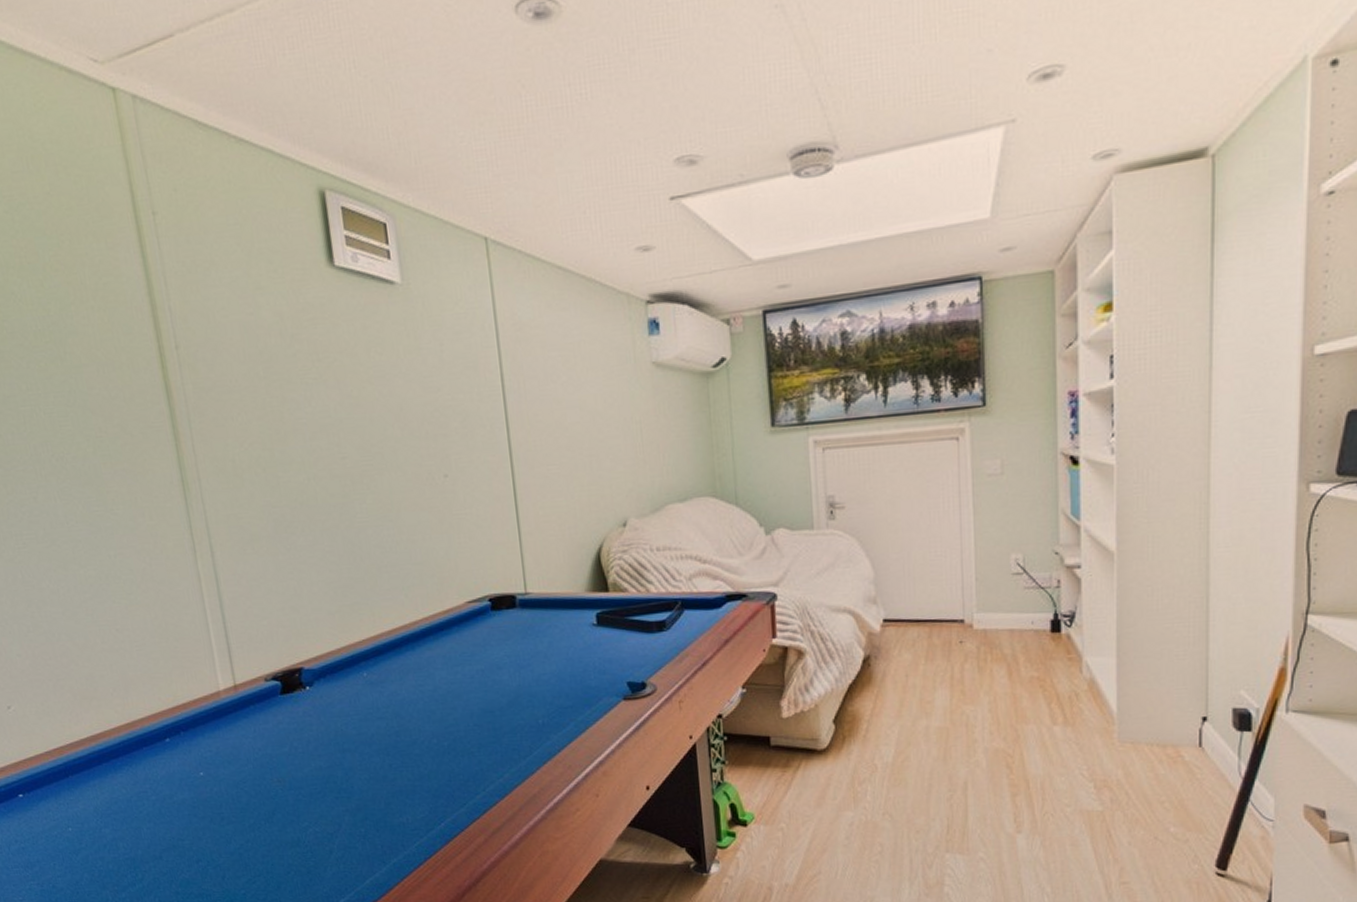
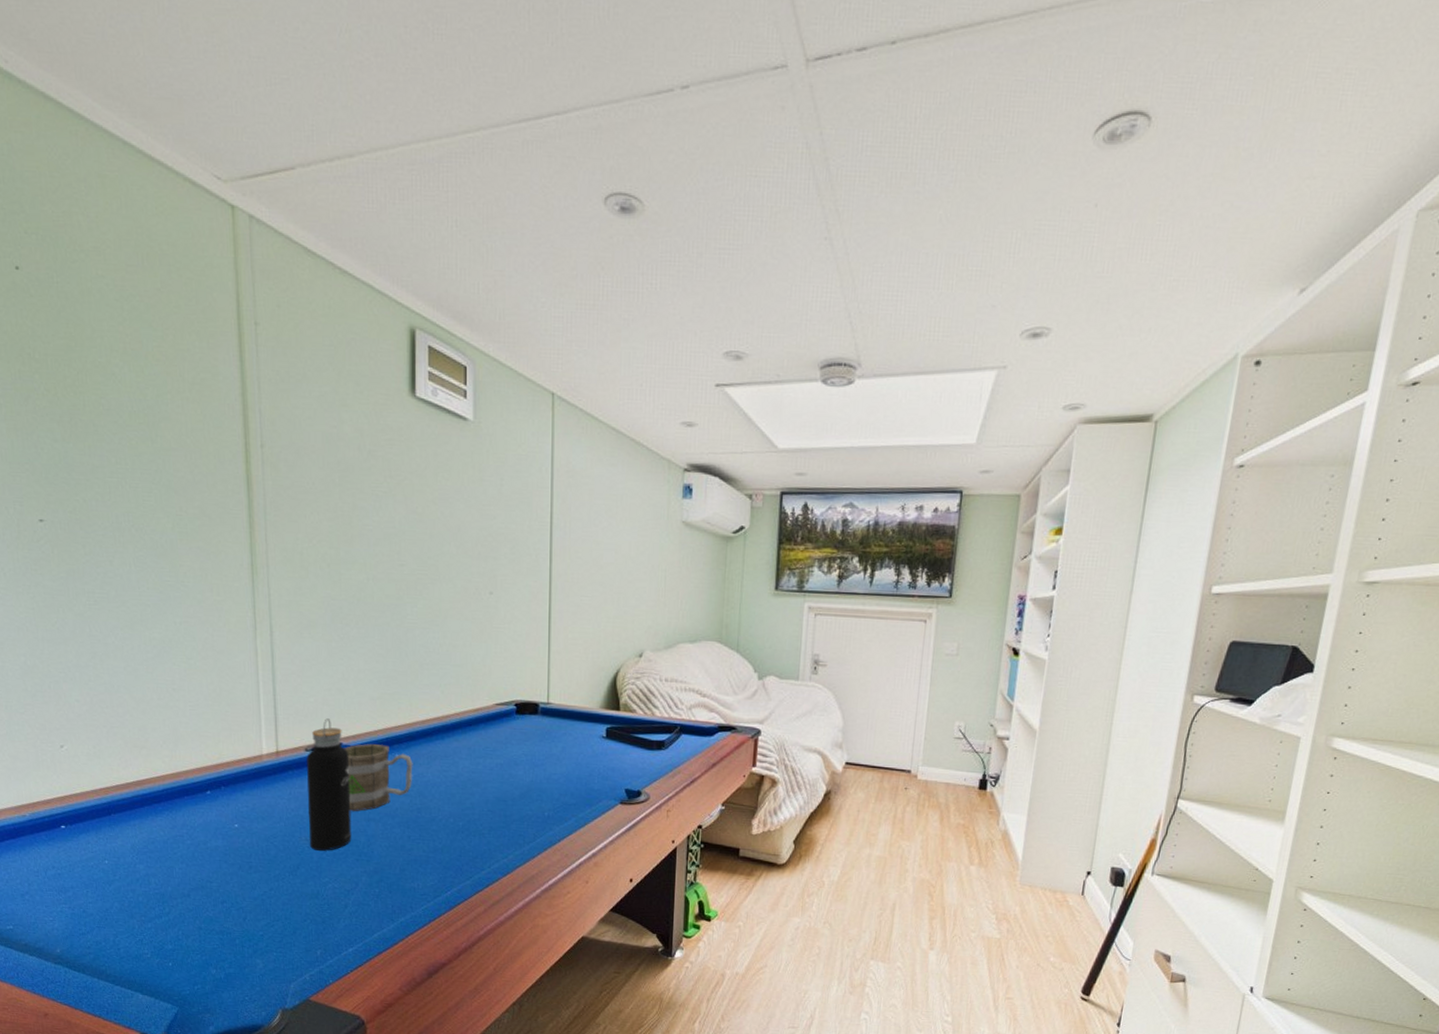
water bottle: none [267,642,328,792] -> present [307,718,352,851]
mug: none [306,663,386,744] -> present [344,743,413,812]

